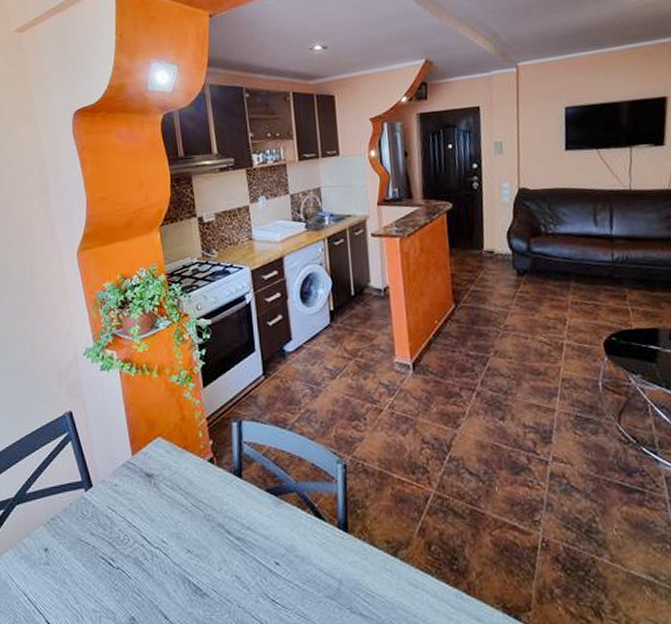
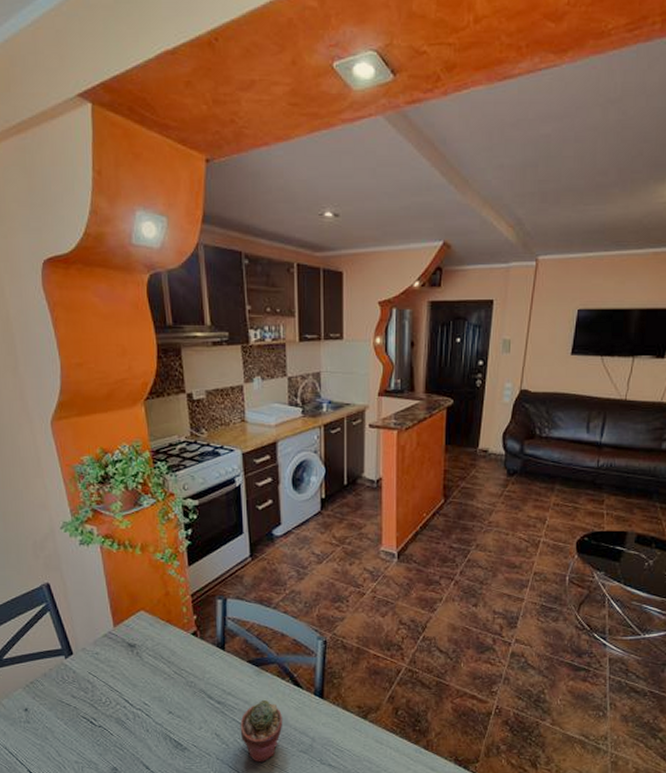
potted succulent: none [261,534,307,611] -> present [240,699,283,763]

